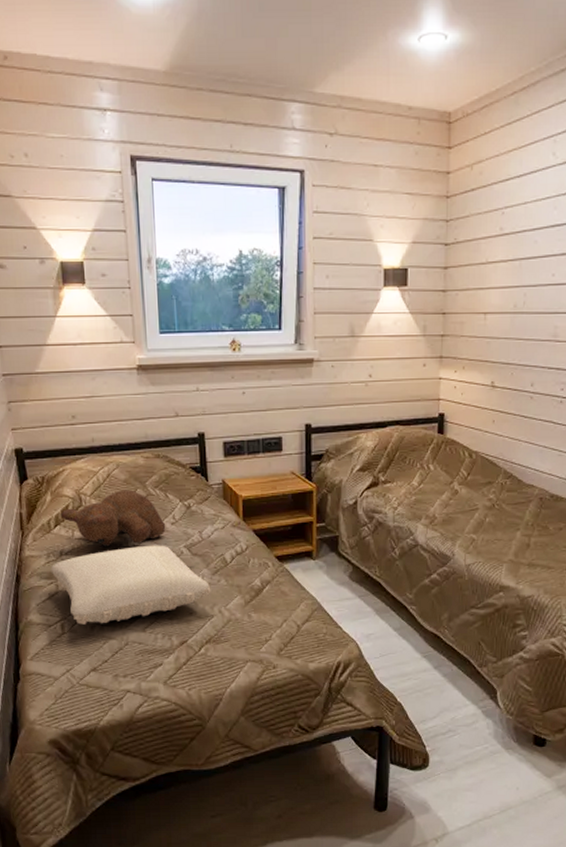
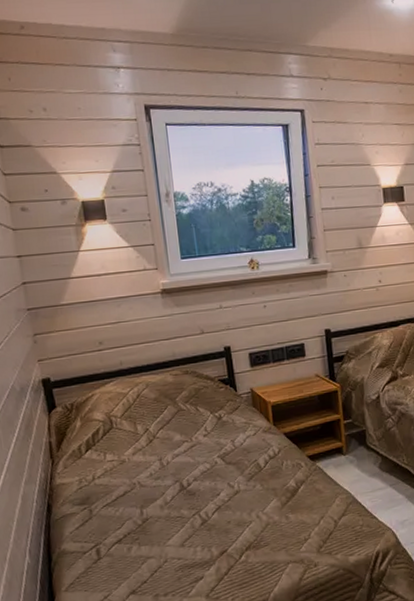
pillow: present [50,545,211,625] -> none [83,457,248,548]
teddy bear: present [61,490,166,547] -> none [92,407,199,466]

